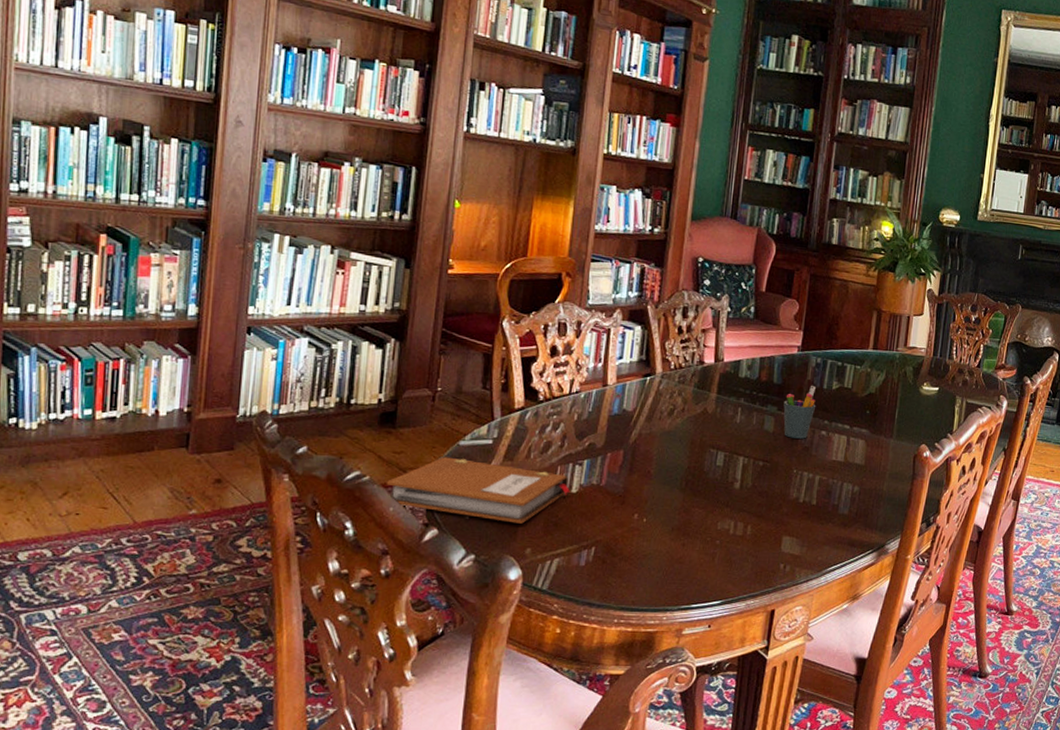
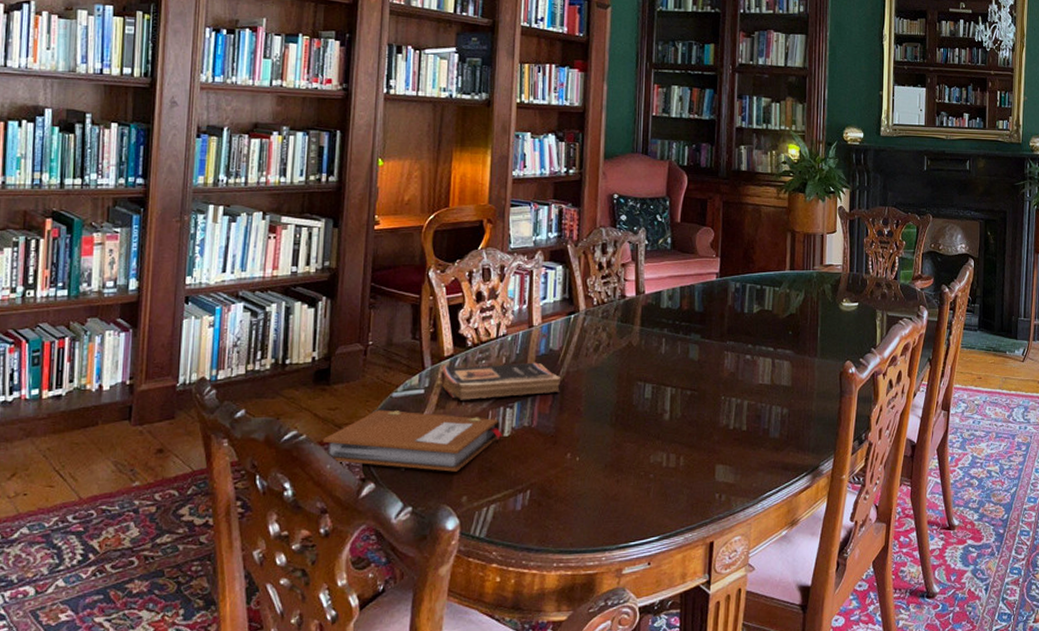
book: none [509,417,633,455] -> present [440,362,562,400]
pen holder: present [783,386,816,439] -> none [707,311,739,365]

